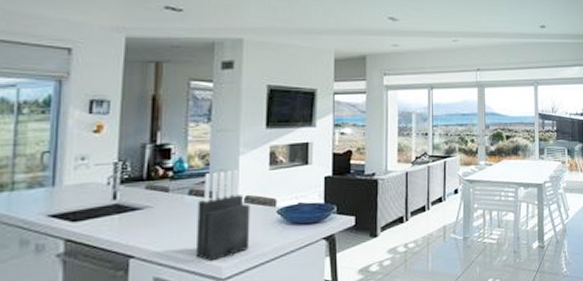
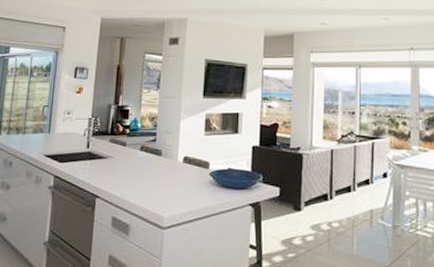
knife block: present [195,169,250,262] -> none [143,132,188,211]

